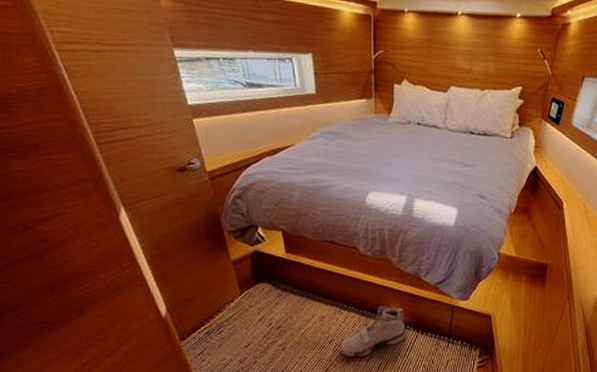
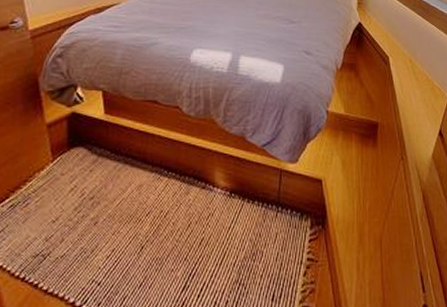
sneaker: present [340,306,406,357] -> none [158,171,231,231]

